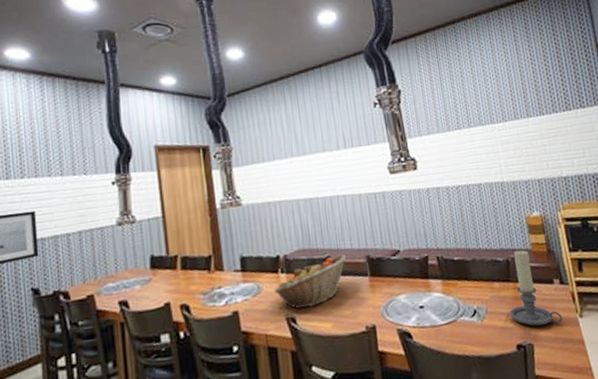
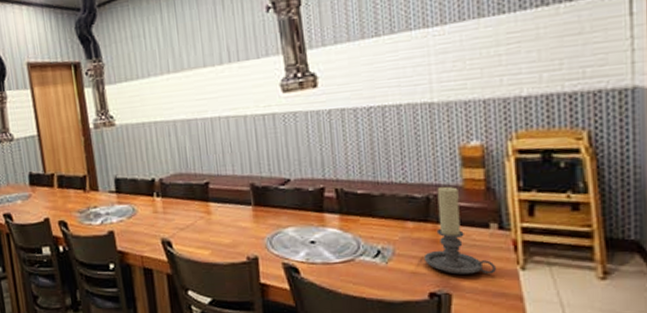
fruit basket: present [275,254,346,310] -> none [150,181,227,234]

